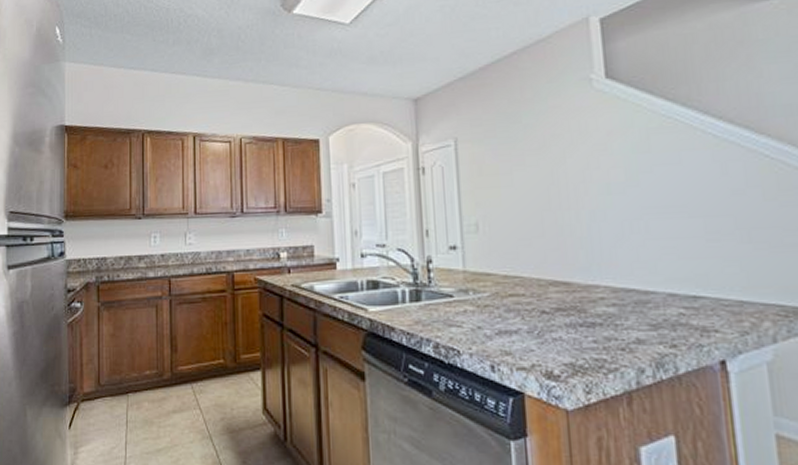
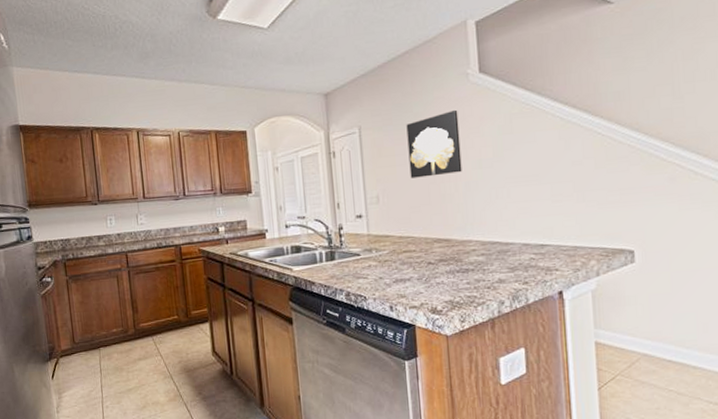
wall art: none [513,121,585,203] -> present [406,109,462,178]

